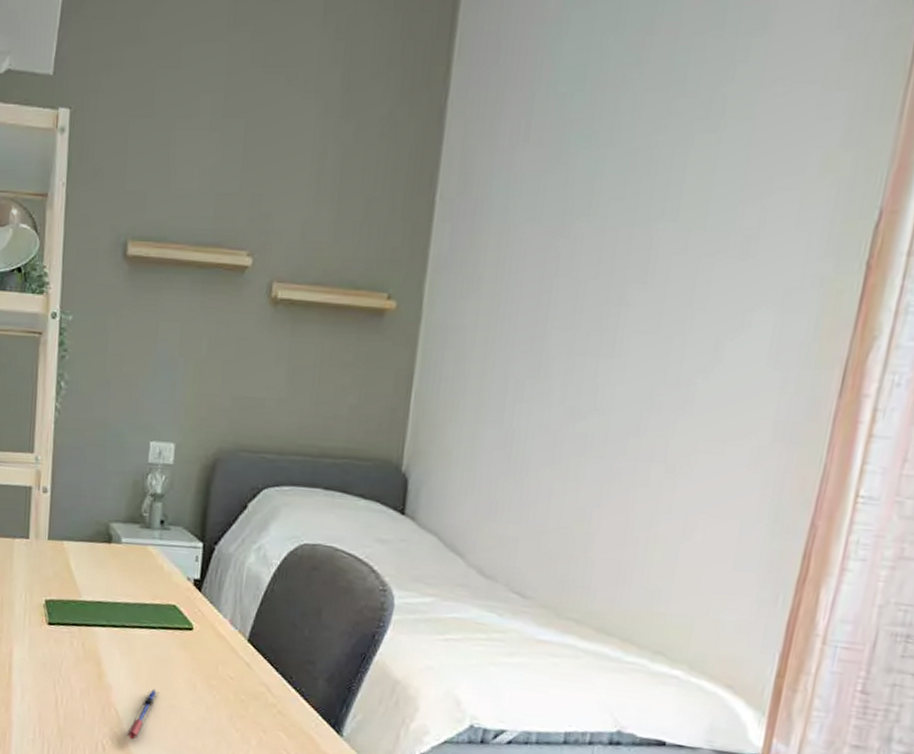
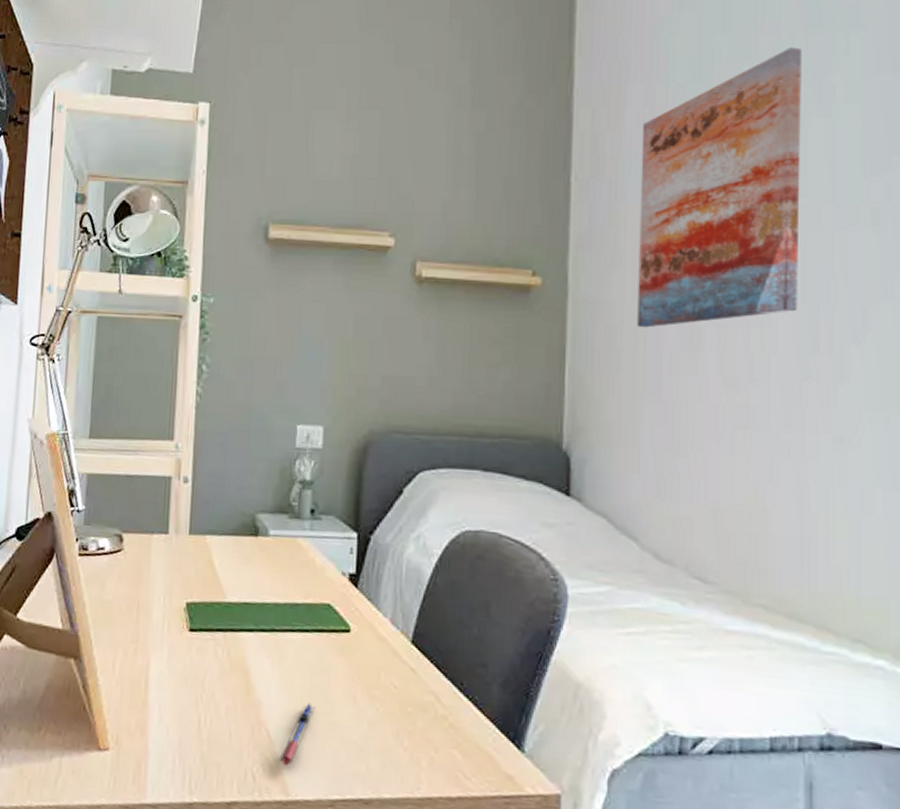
wall art: none [487,53,698,355] -> present [637,47,802,328]

